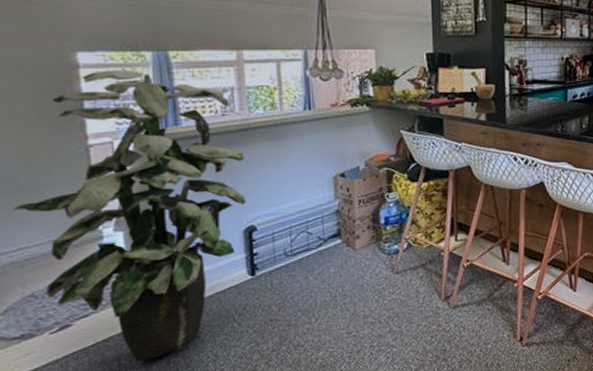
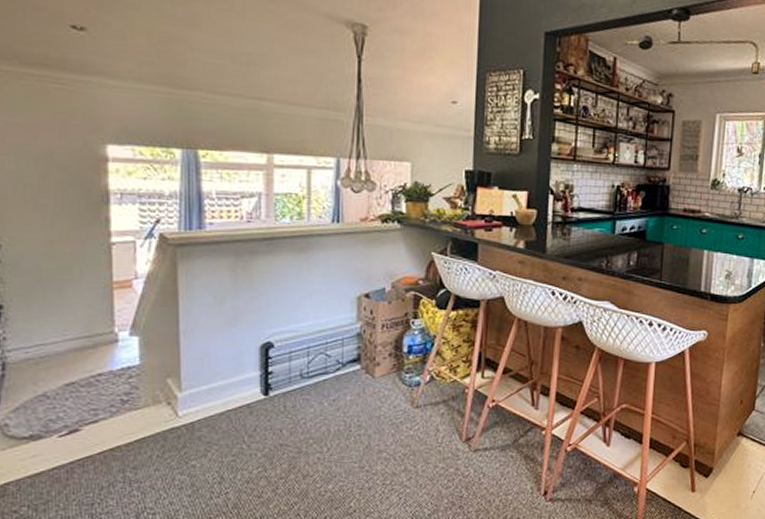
indoor plant: present [13,70,247,362] -> none [33,165,268,475]

